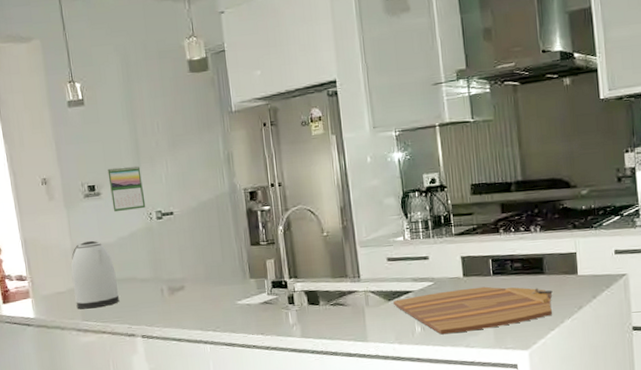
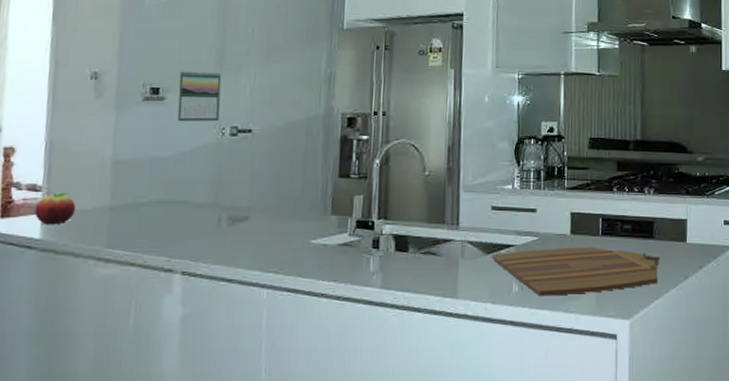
fruit: none [25,279,55,306] -> present [34,192,76,225]
kettle: present [71,240,120,309] -> none [102,151,164,234]

